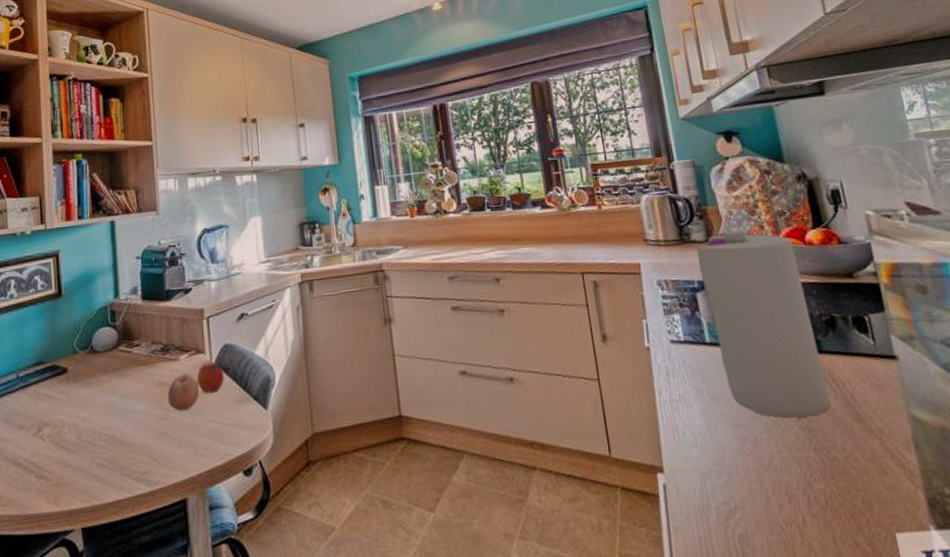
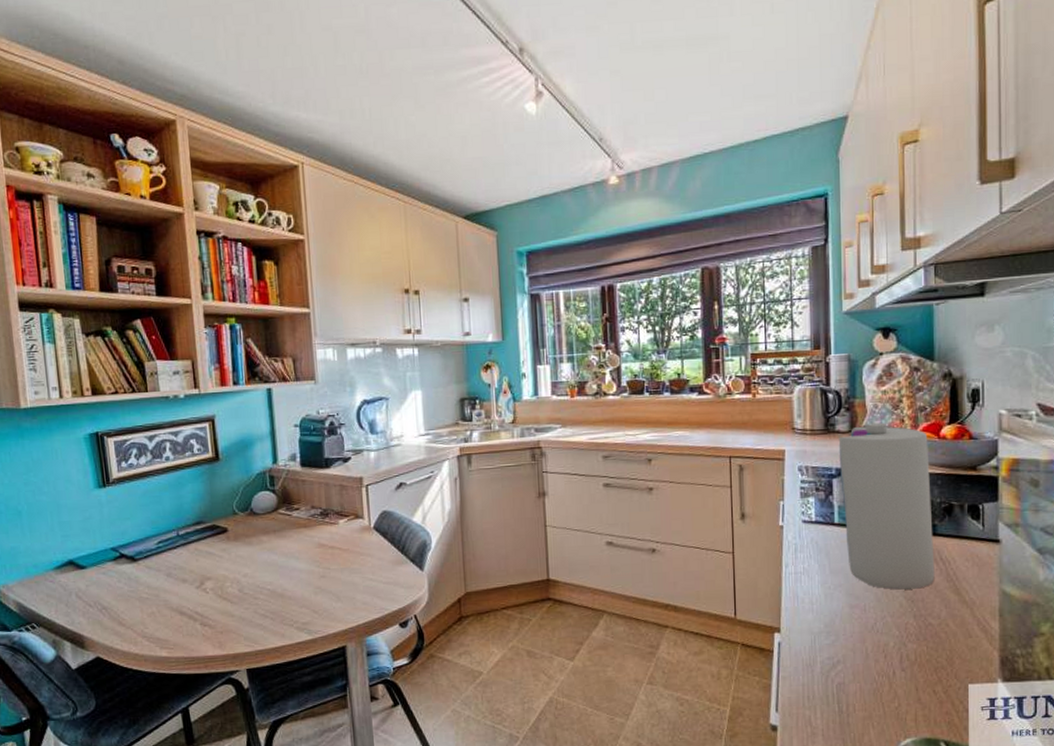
fruit: present [167,374,200,412] -> none [327,537,359,570]
fruit: present [196,362,224,394] -> none [355,527,383,555]

